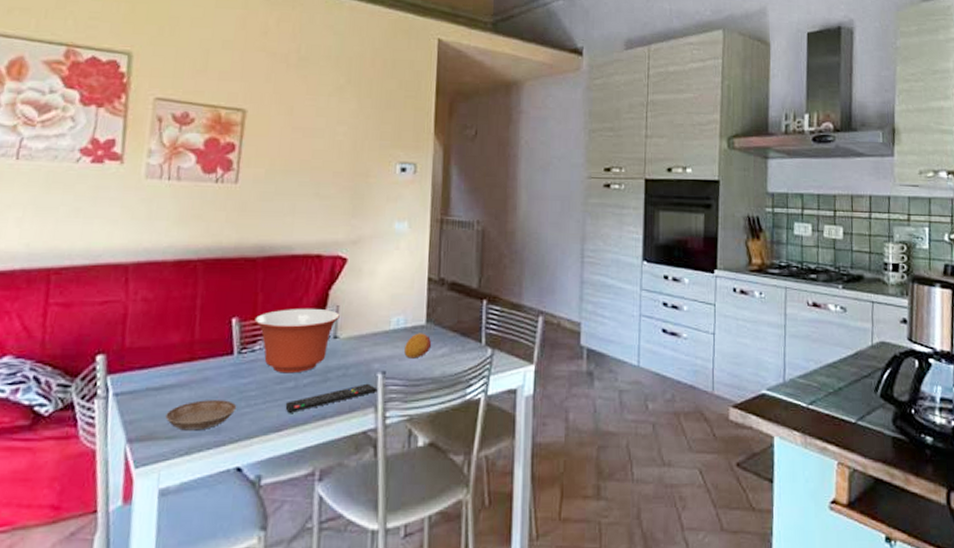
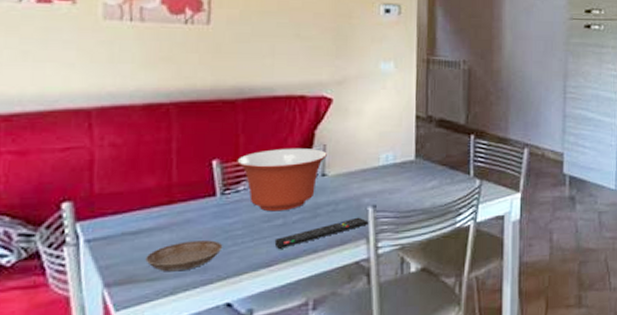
fruit: present [404,333,432,359] -> none [394,168,422,192]

